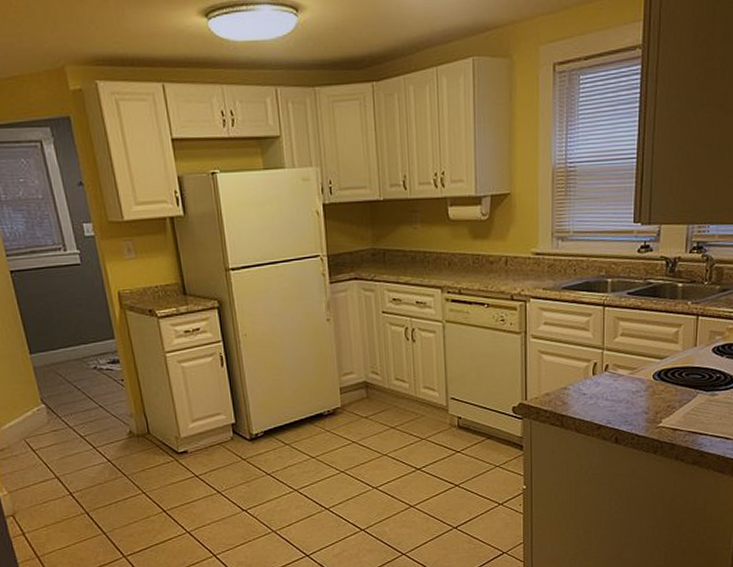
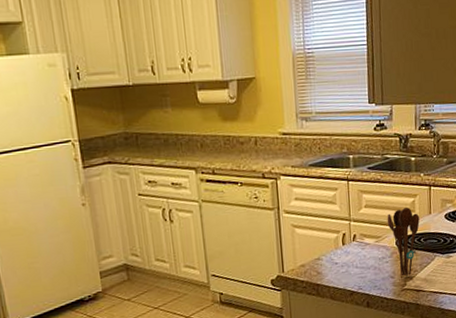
utensil holder: none [645,338,682,413] -> present [387,207,420,277]

